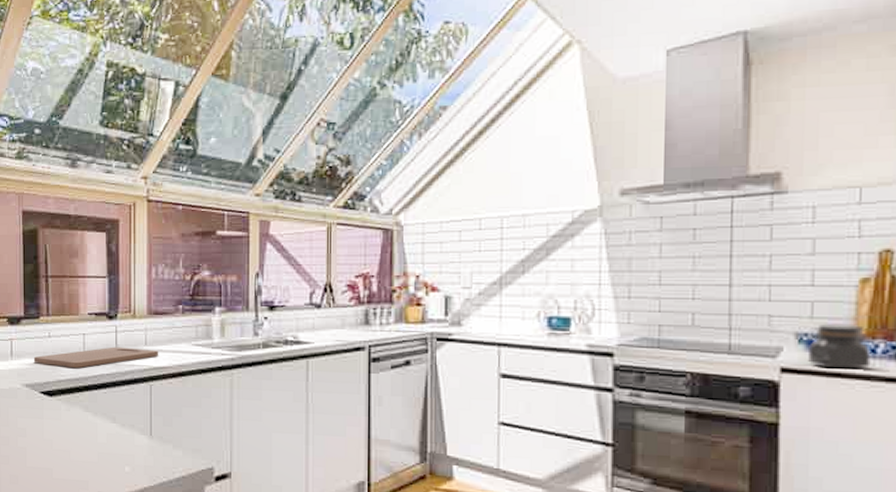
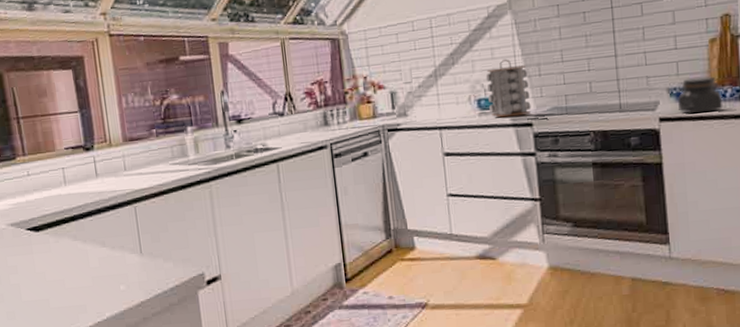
cutting board: present [33,347,159,369] -> none [15,174,139,203]
spice rack: none [561,273,615,343] -> present [485,58,531,118]

